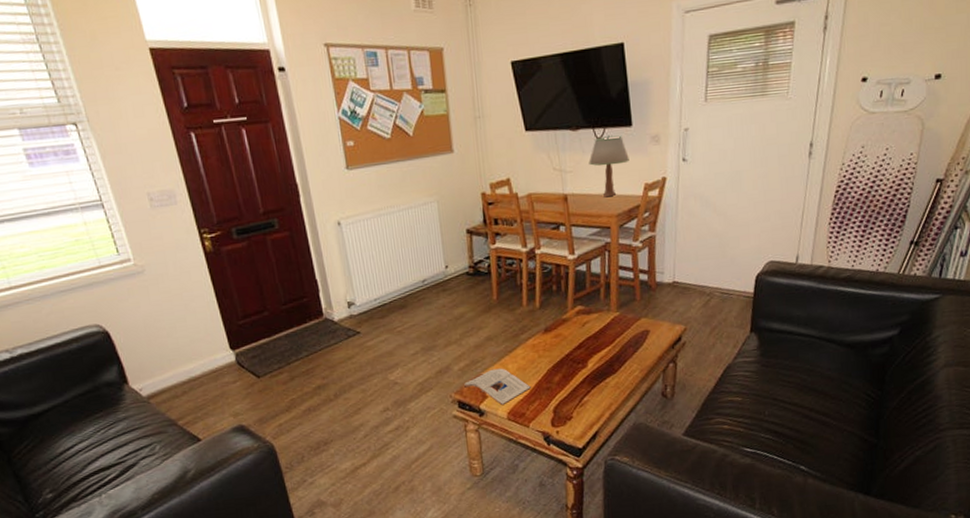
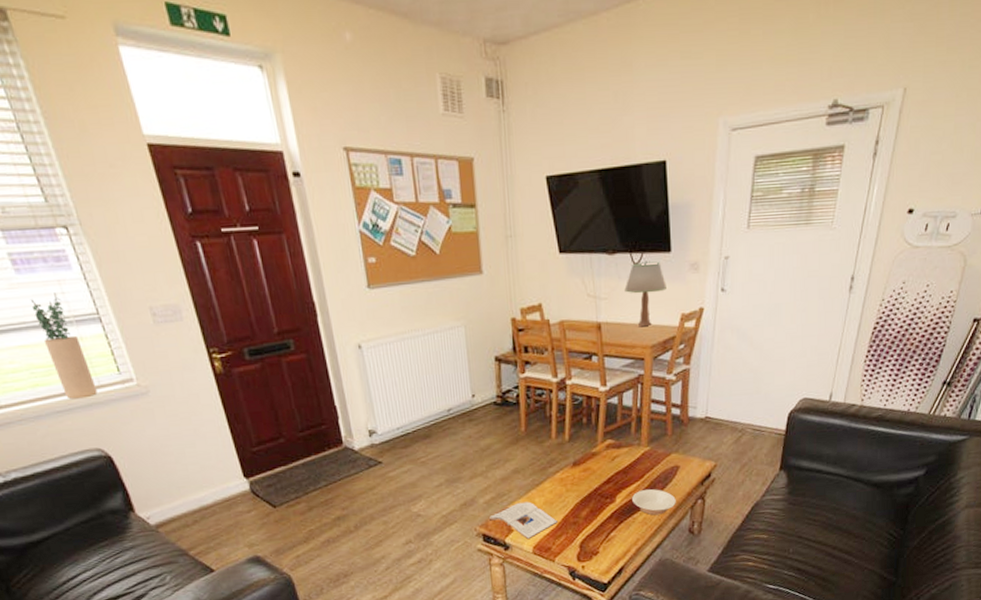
vase: none [41,183,98,280] -> present [30,293,98,400]
bowl: none [604,353,648,380] -> present [632,489,676,516]

